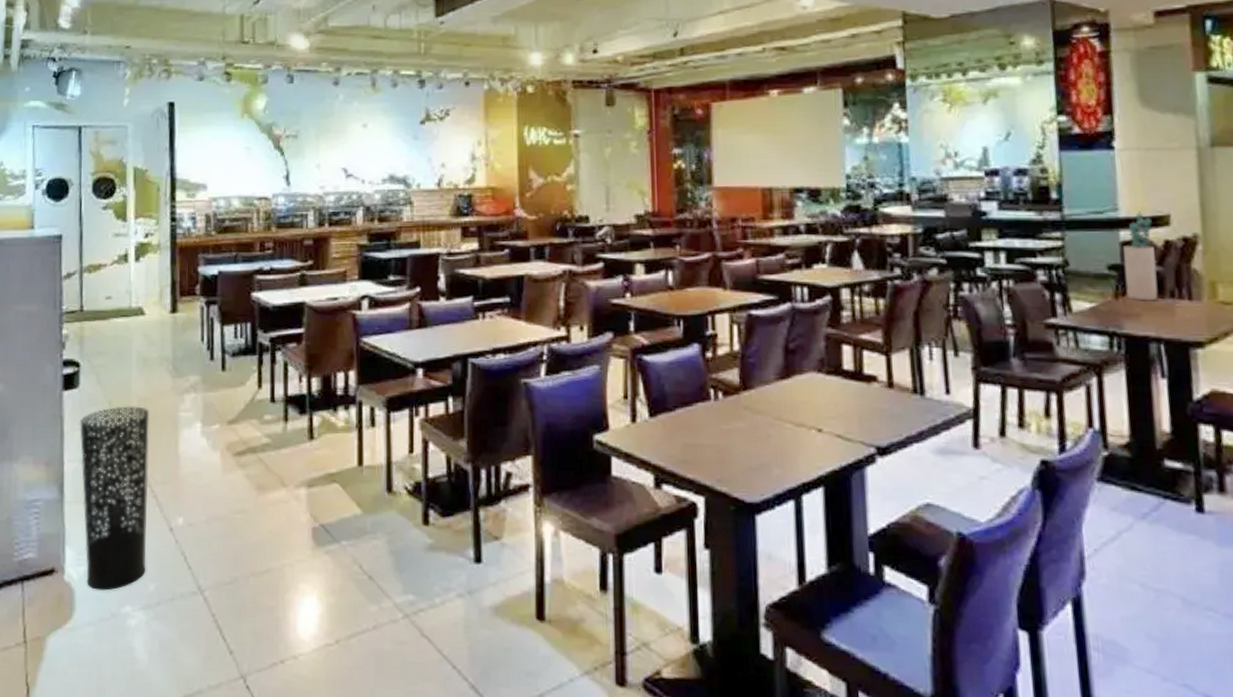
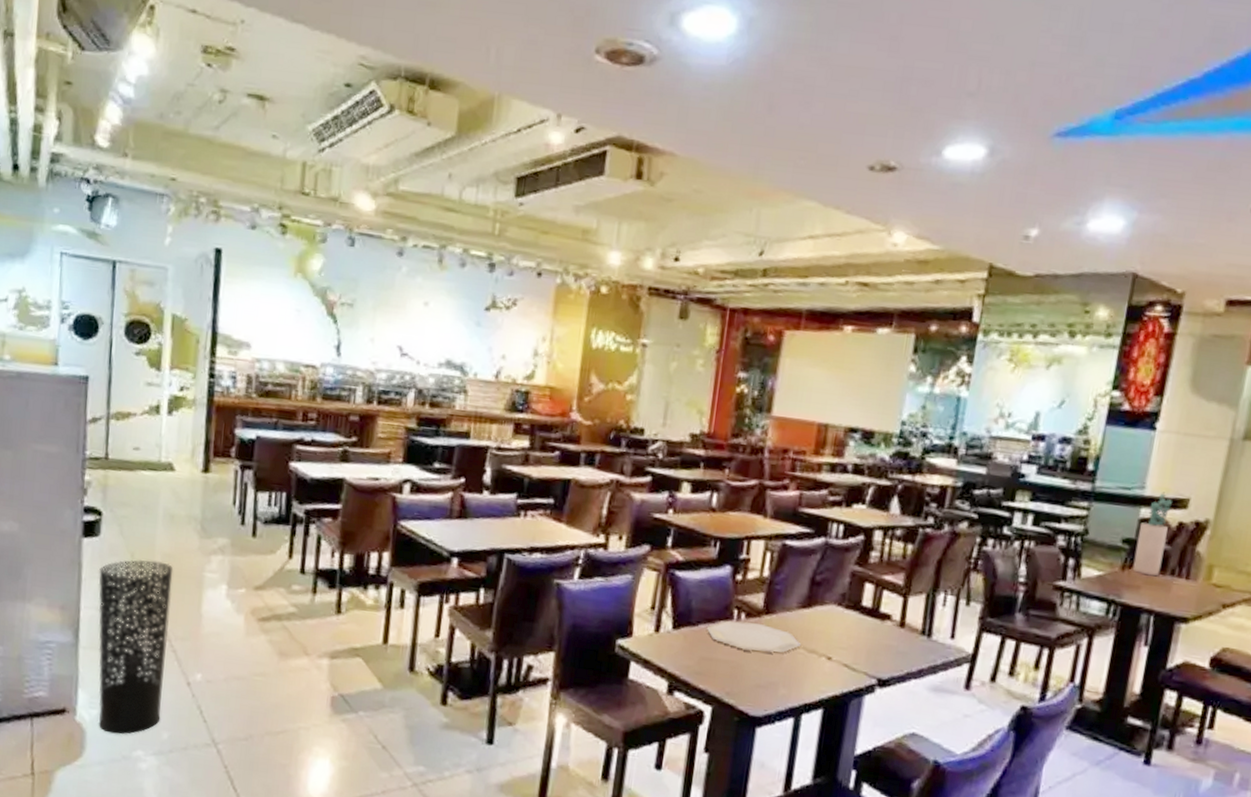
plate: none [684,401,786,432] -> present [706,621,801,654]

